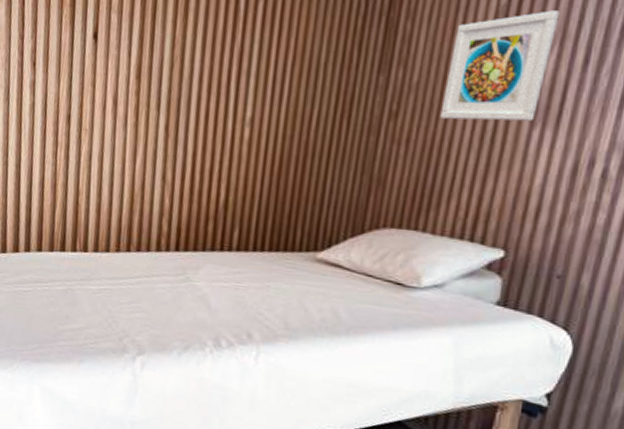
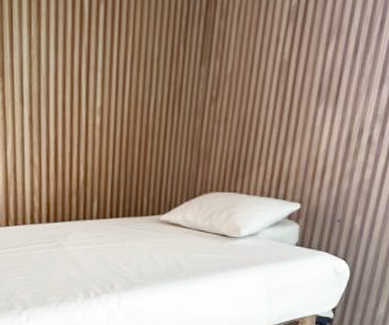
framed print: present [440,10,560,122] -> none [249,10,336,102]

